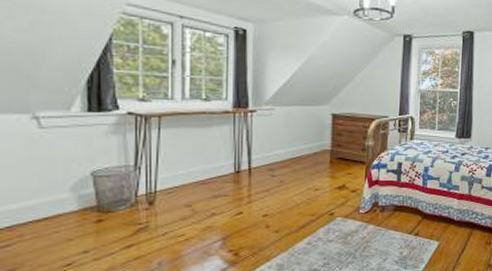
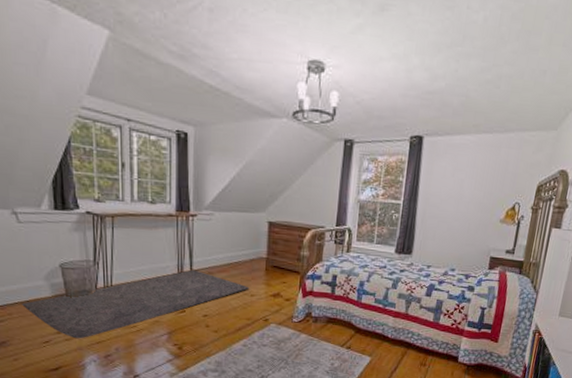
rug: none [36,167,314,257] -> present [21,269,250,339]

